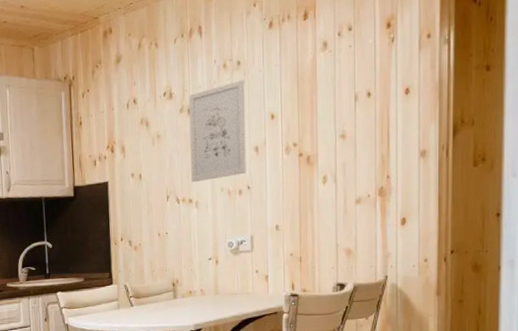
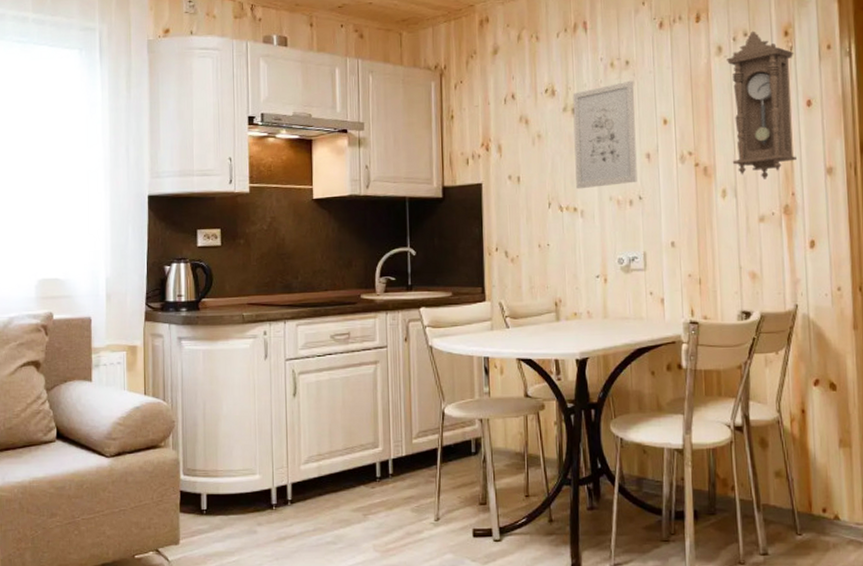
pendulum clock: none [331,24,395,165] -> present [727,31,796,179]

